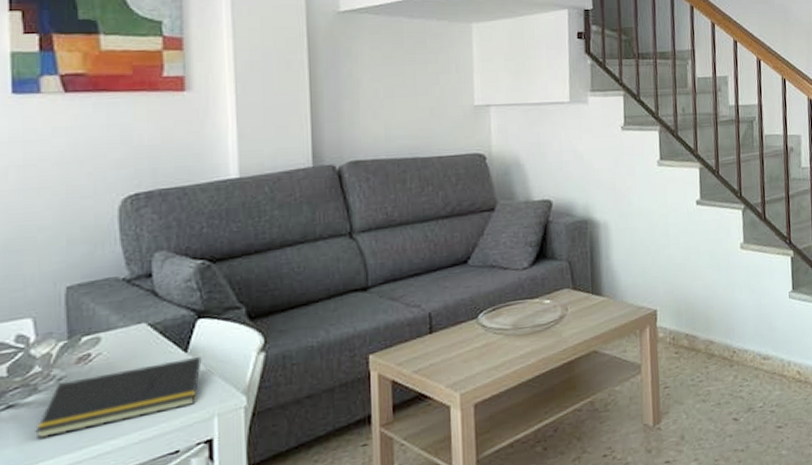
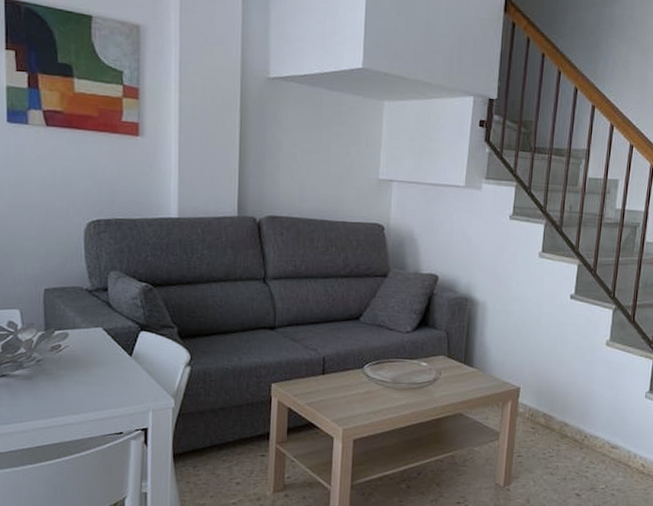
notepad: present [35,356,202,440] -> none [20,360,142,404]

